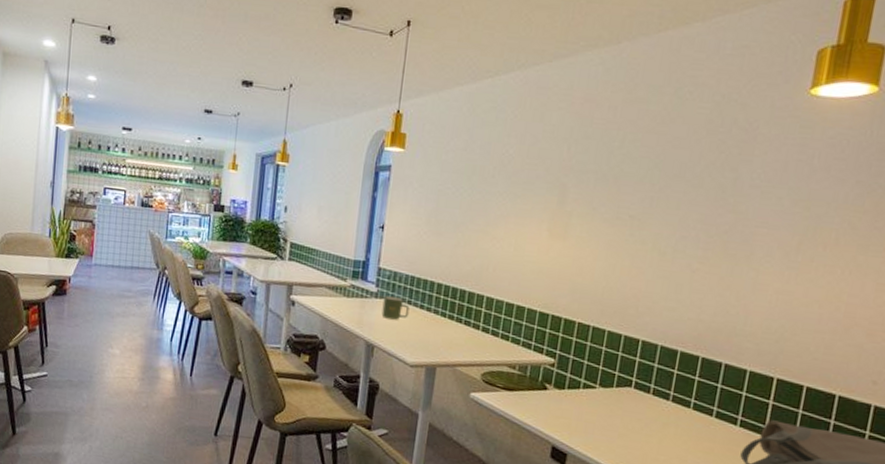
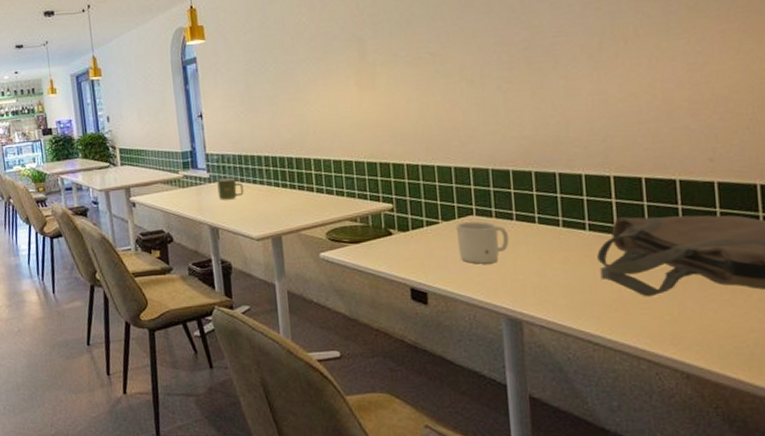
mug: none [608,392,661,439] -> present [456,221,510,264]

